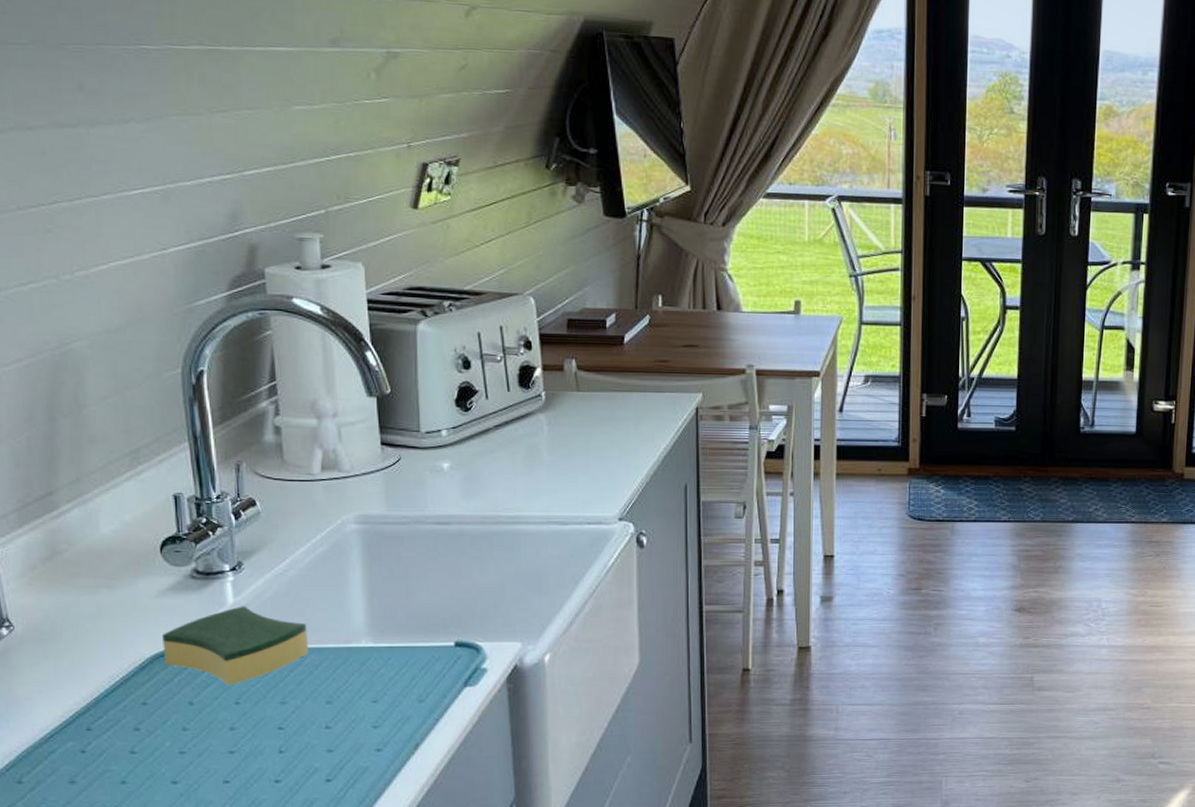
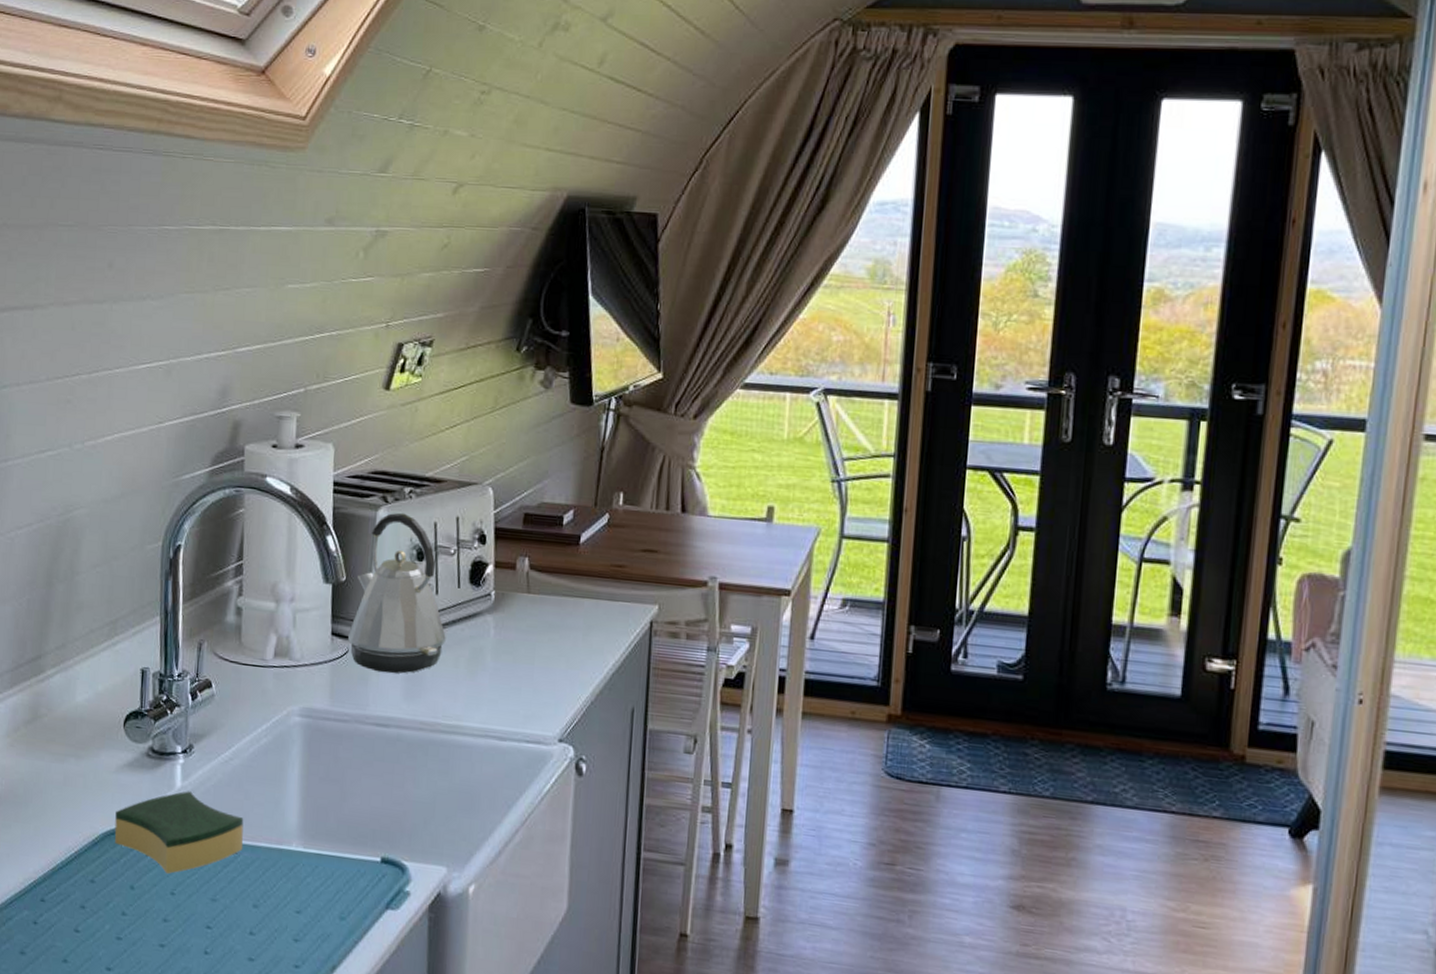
kettle: none [399,325,500,475] -> present [348,512,446,674]

